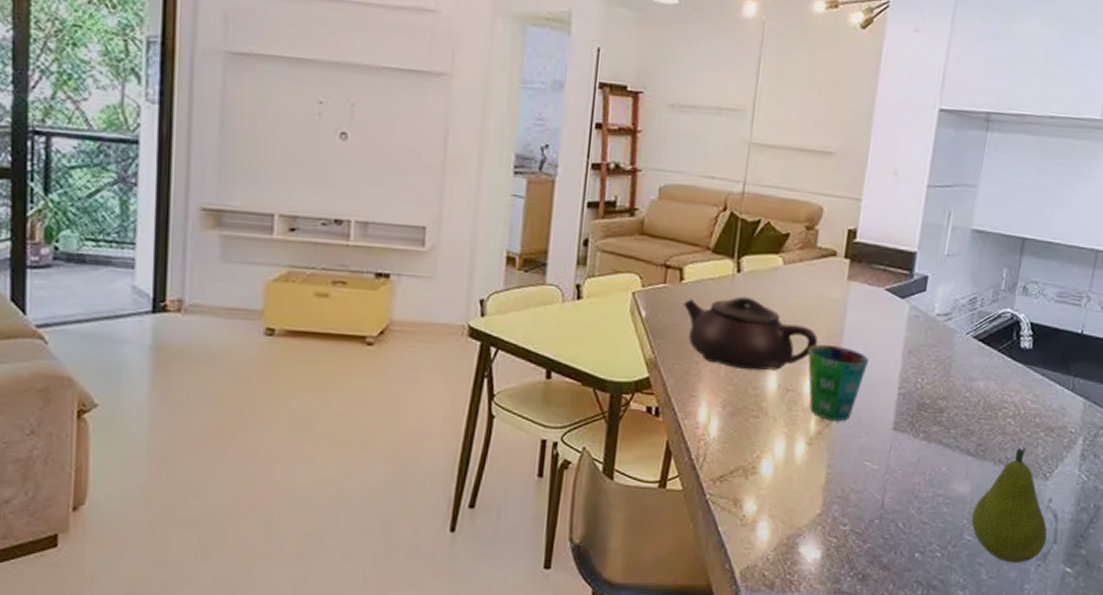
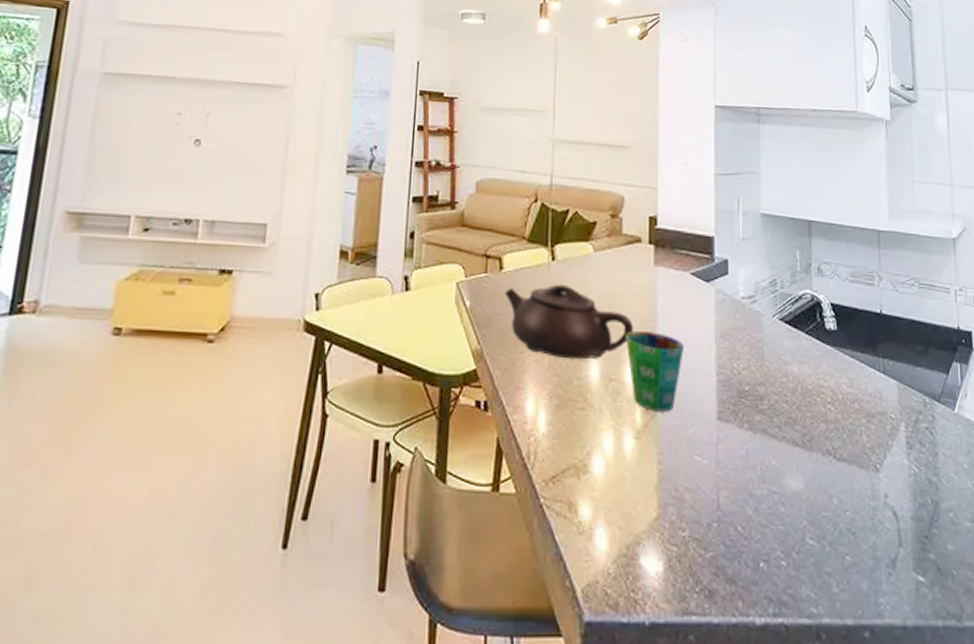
fruit: present [971,447,1048,563] -> none [811,435,891,572]

